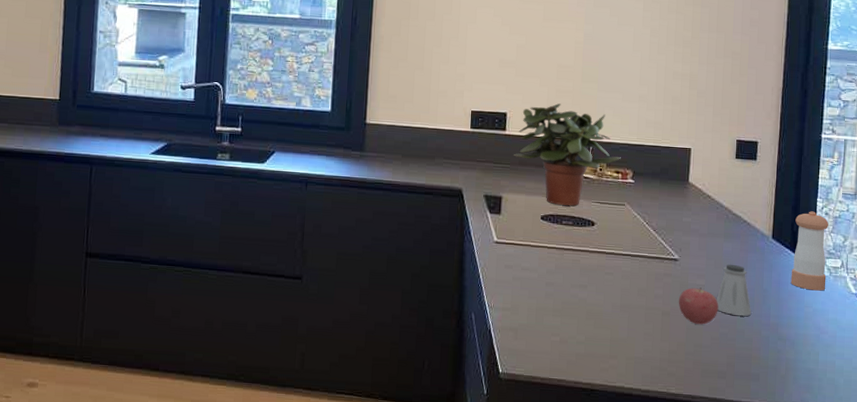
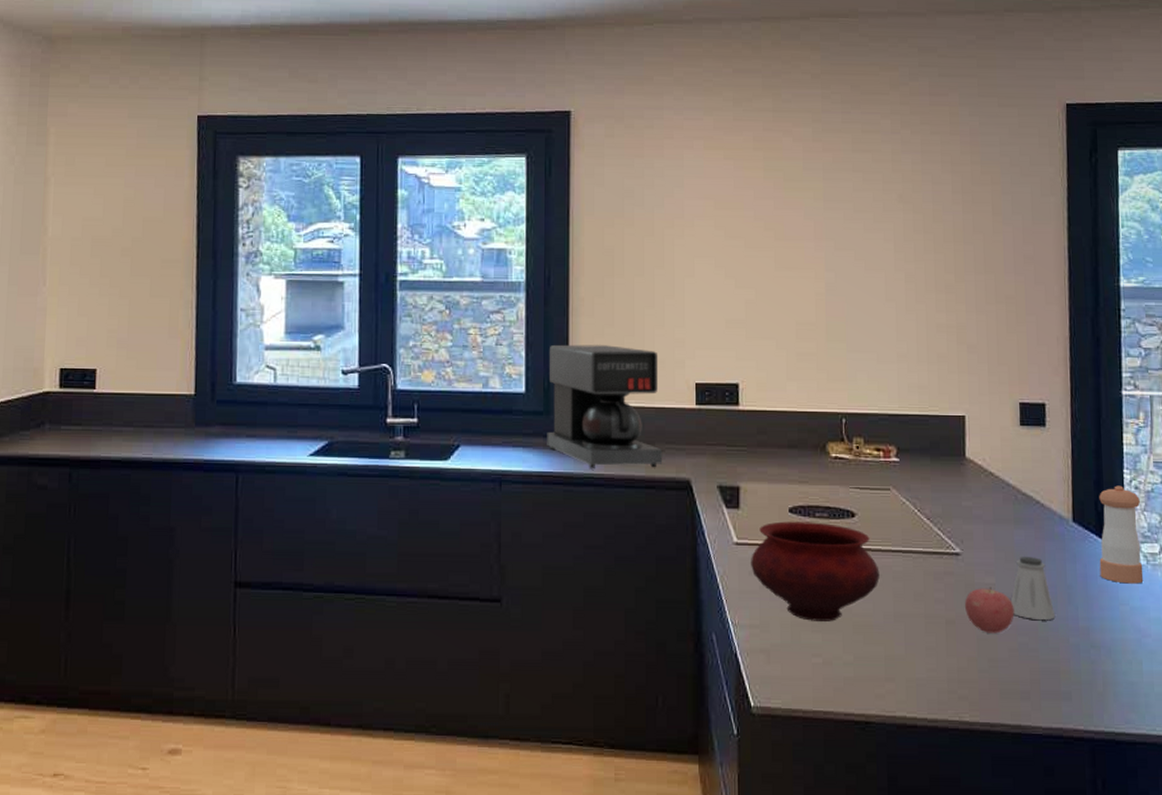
coffee maker: none [346,73,441,178] -> present [547,344,663,470]
bowl: none [507,226,611,308] -> present [751,521,880,621]
potted plant: present [513,103,621,206] -> none [749,369,881,493]

